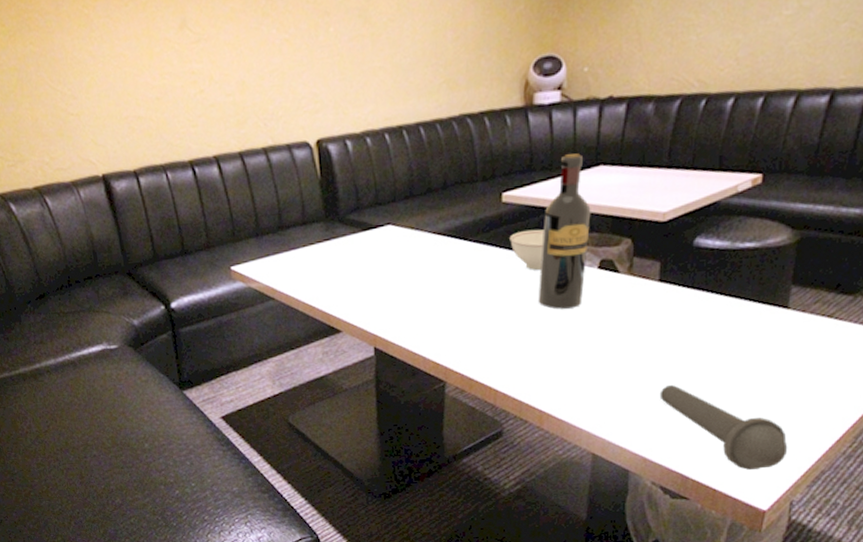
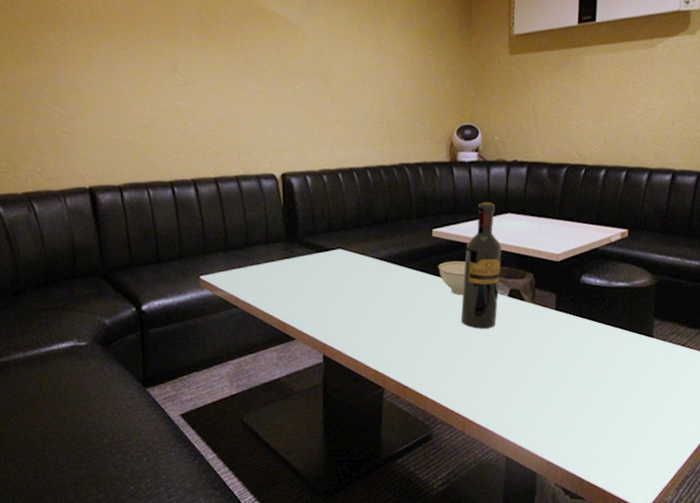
microphone: present [659,384,788,470] -> none [558,397,660,474]

